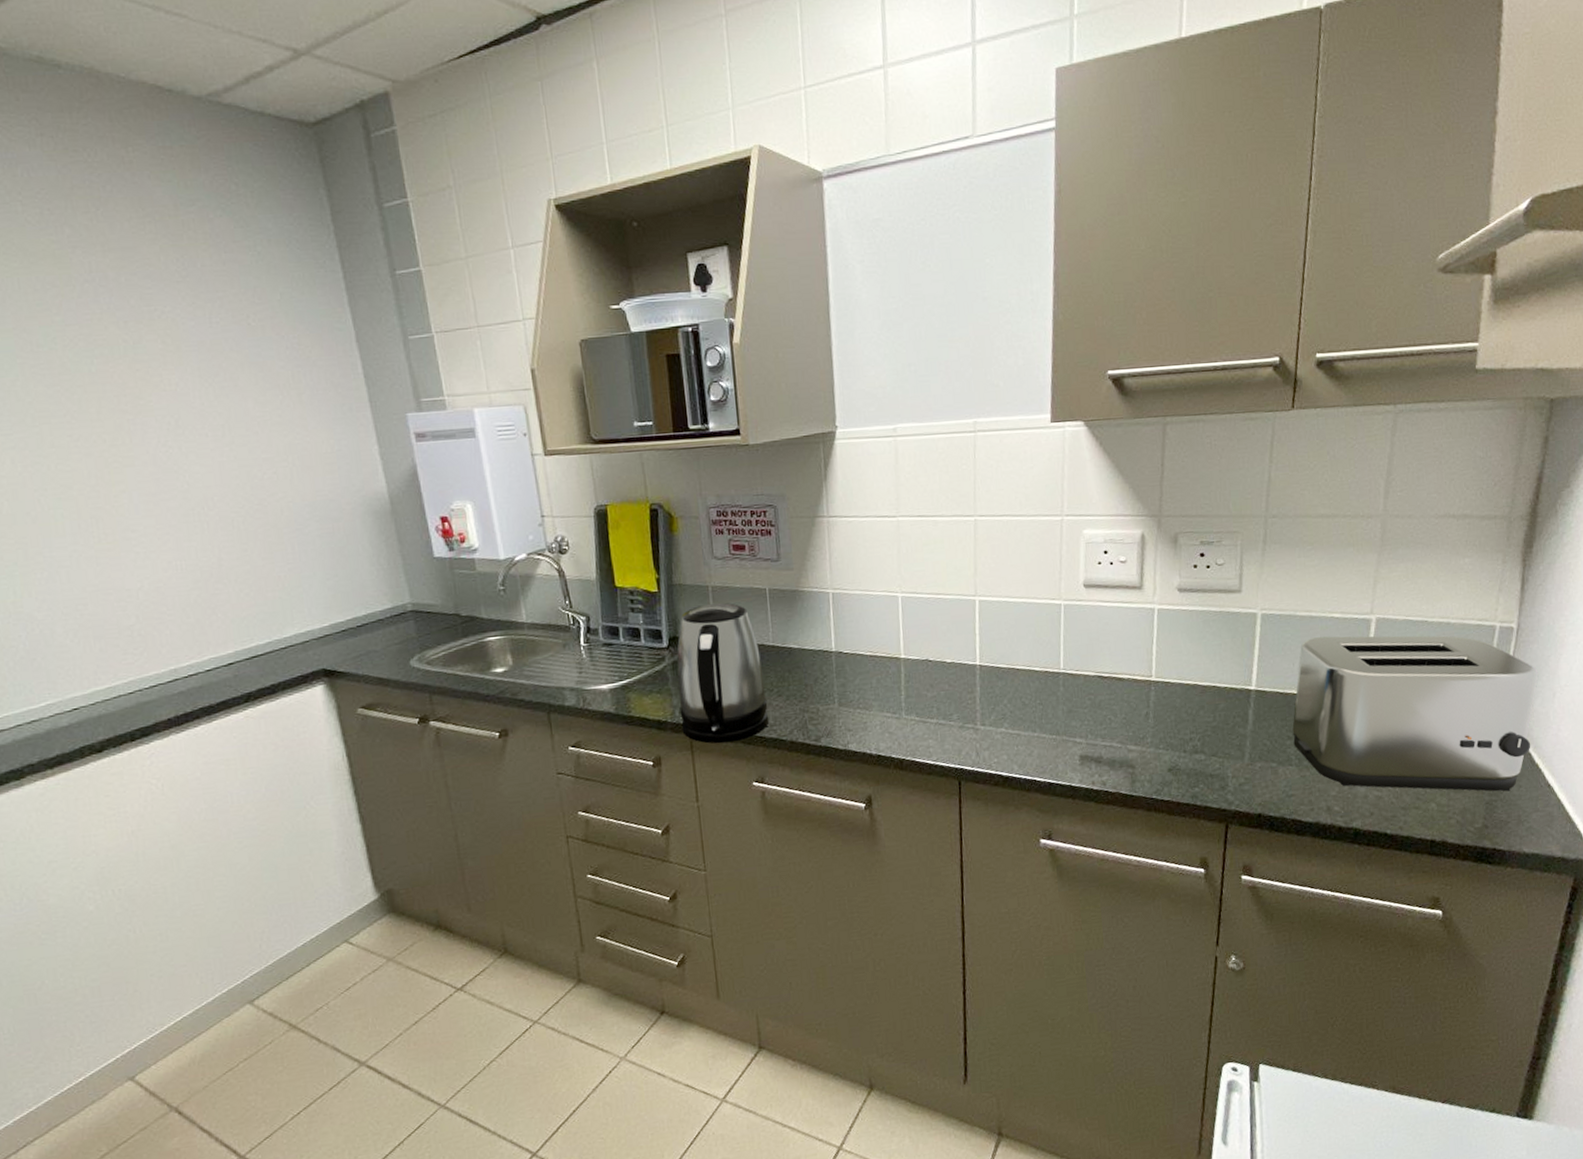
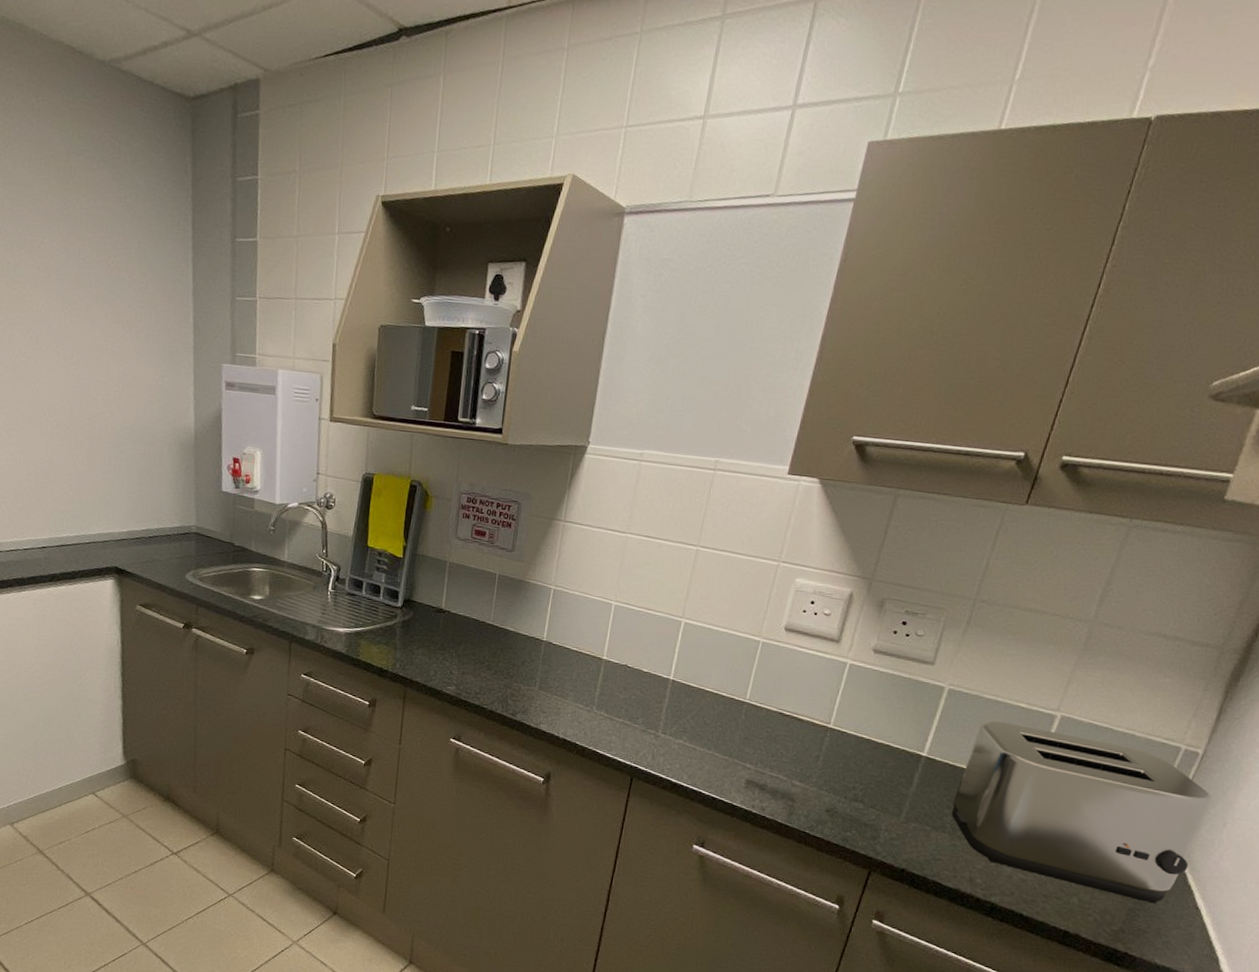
kettle: present [677,602,769,744] -> none [399,576,480,701]

